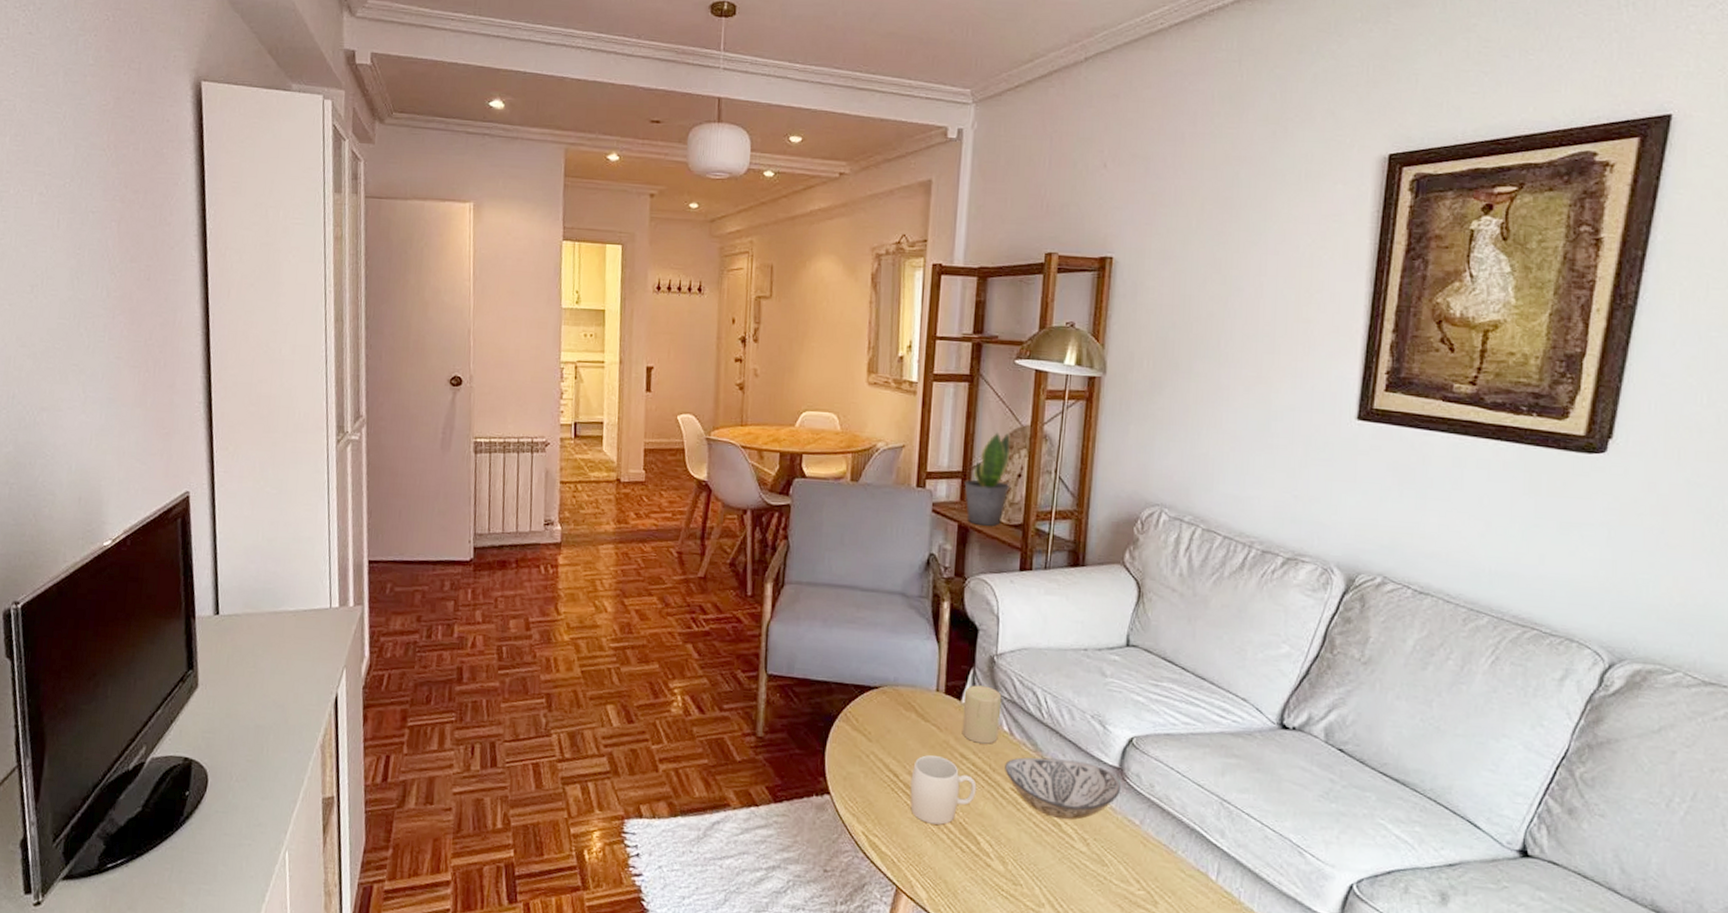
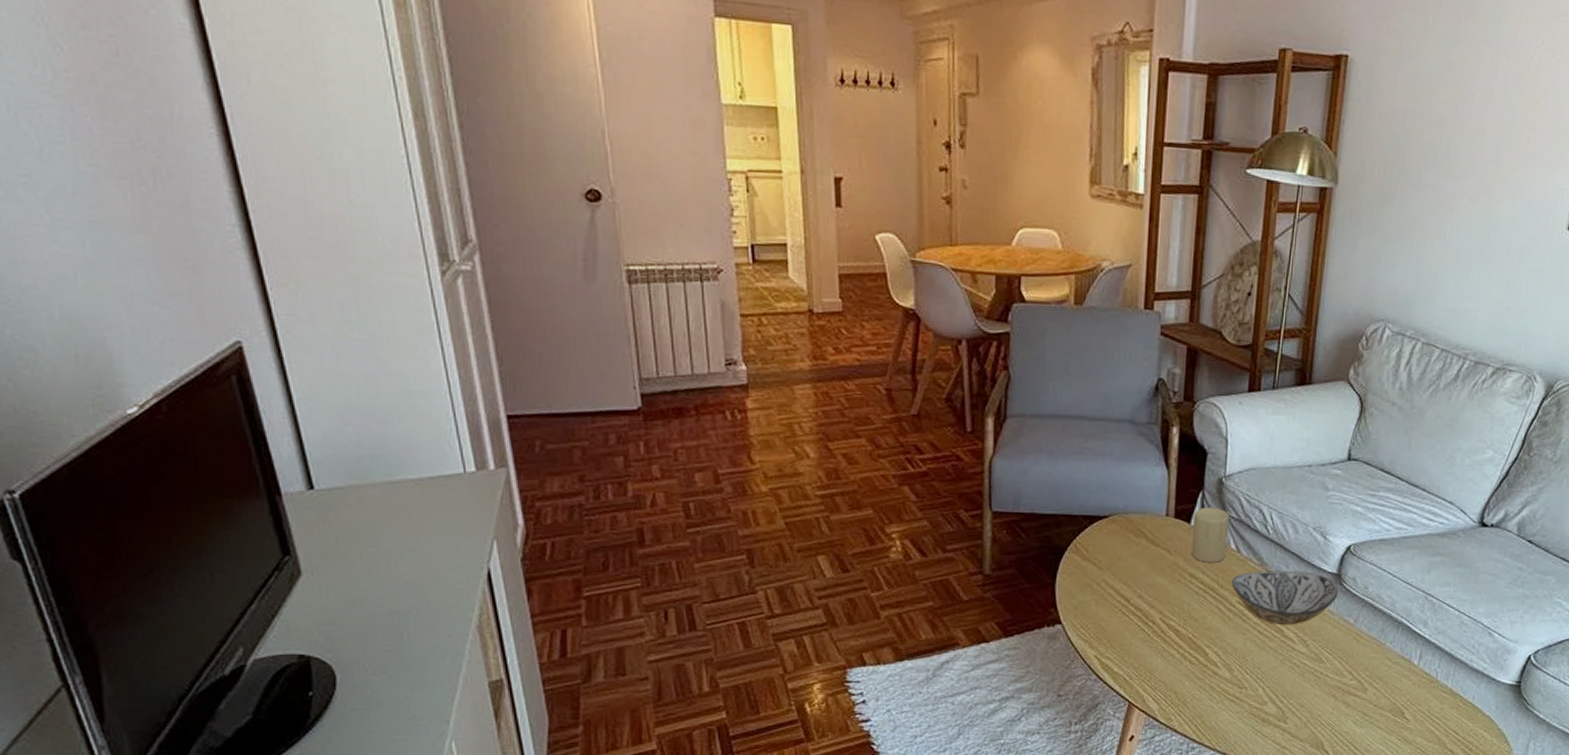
mug: present [910,755,977,825] -> none [1141,578,1205,642]
potted plant: present [964,431,1010,527] -> none [1193,247,1241,349]

